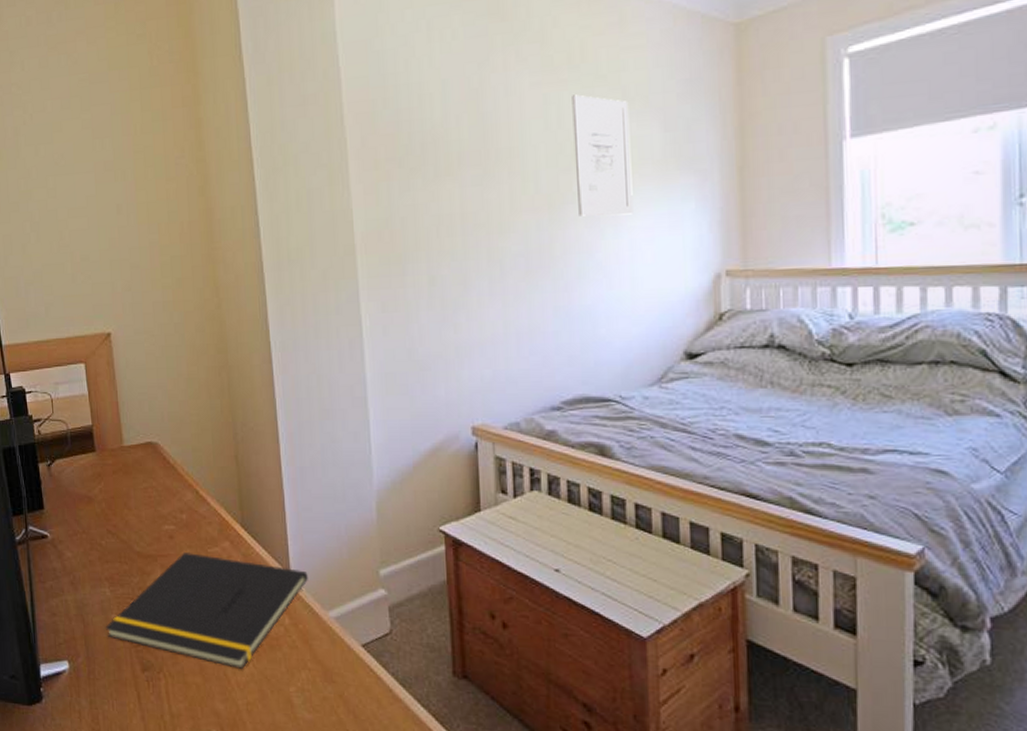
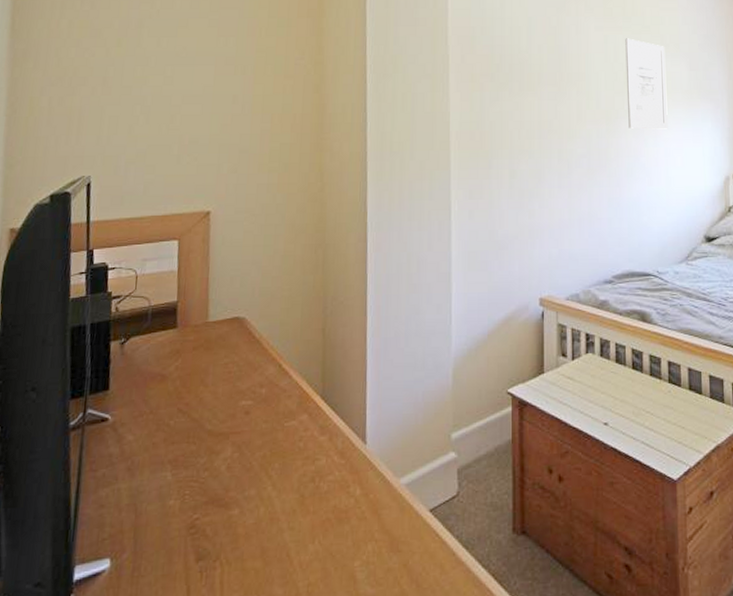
notepad: present [105,551,308,669] -> none [160,427,383,548]

